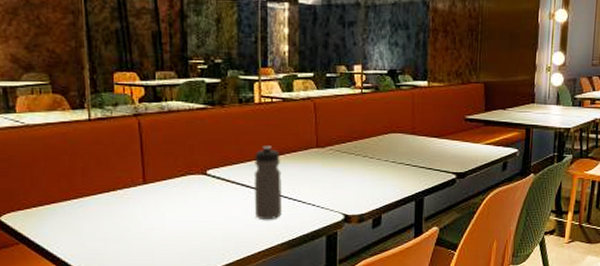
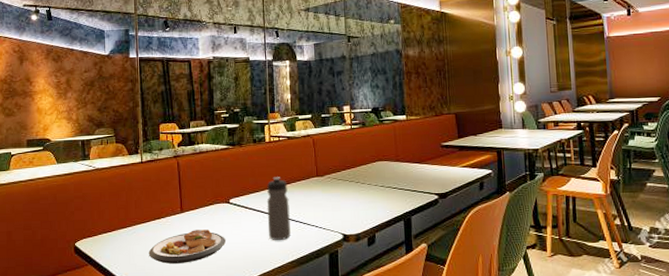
plate: none [100,205,201,244] -> present [148,229,226,264]

